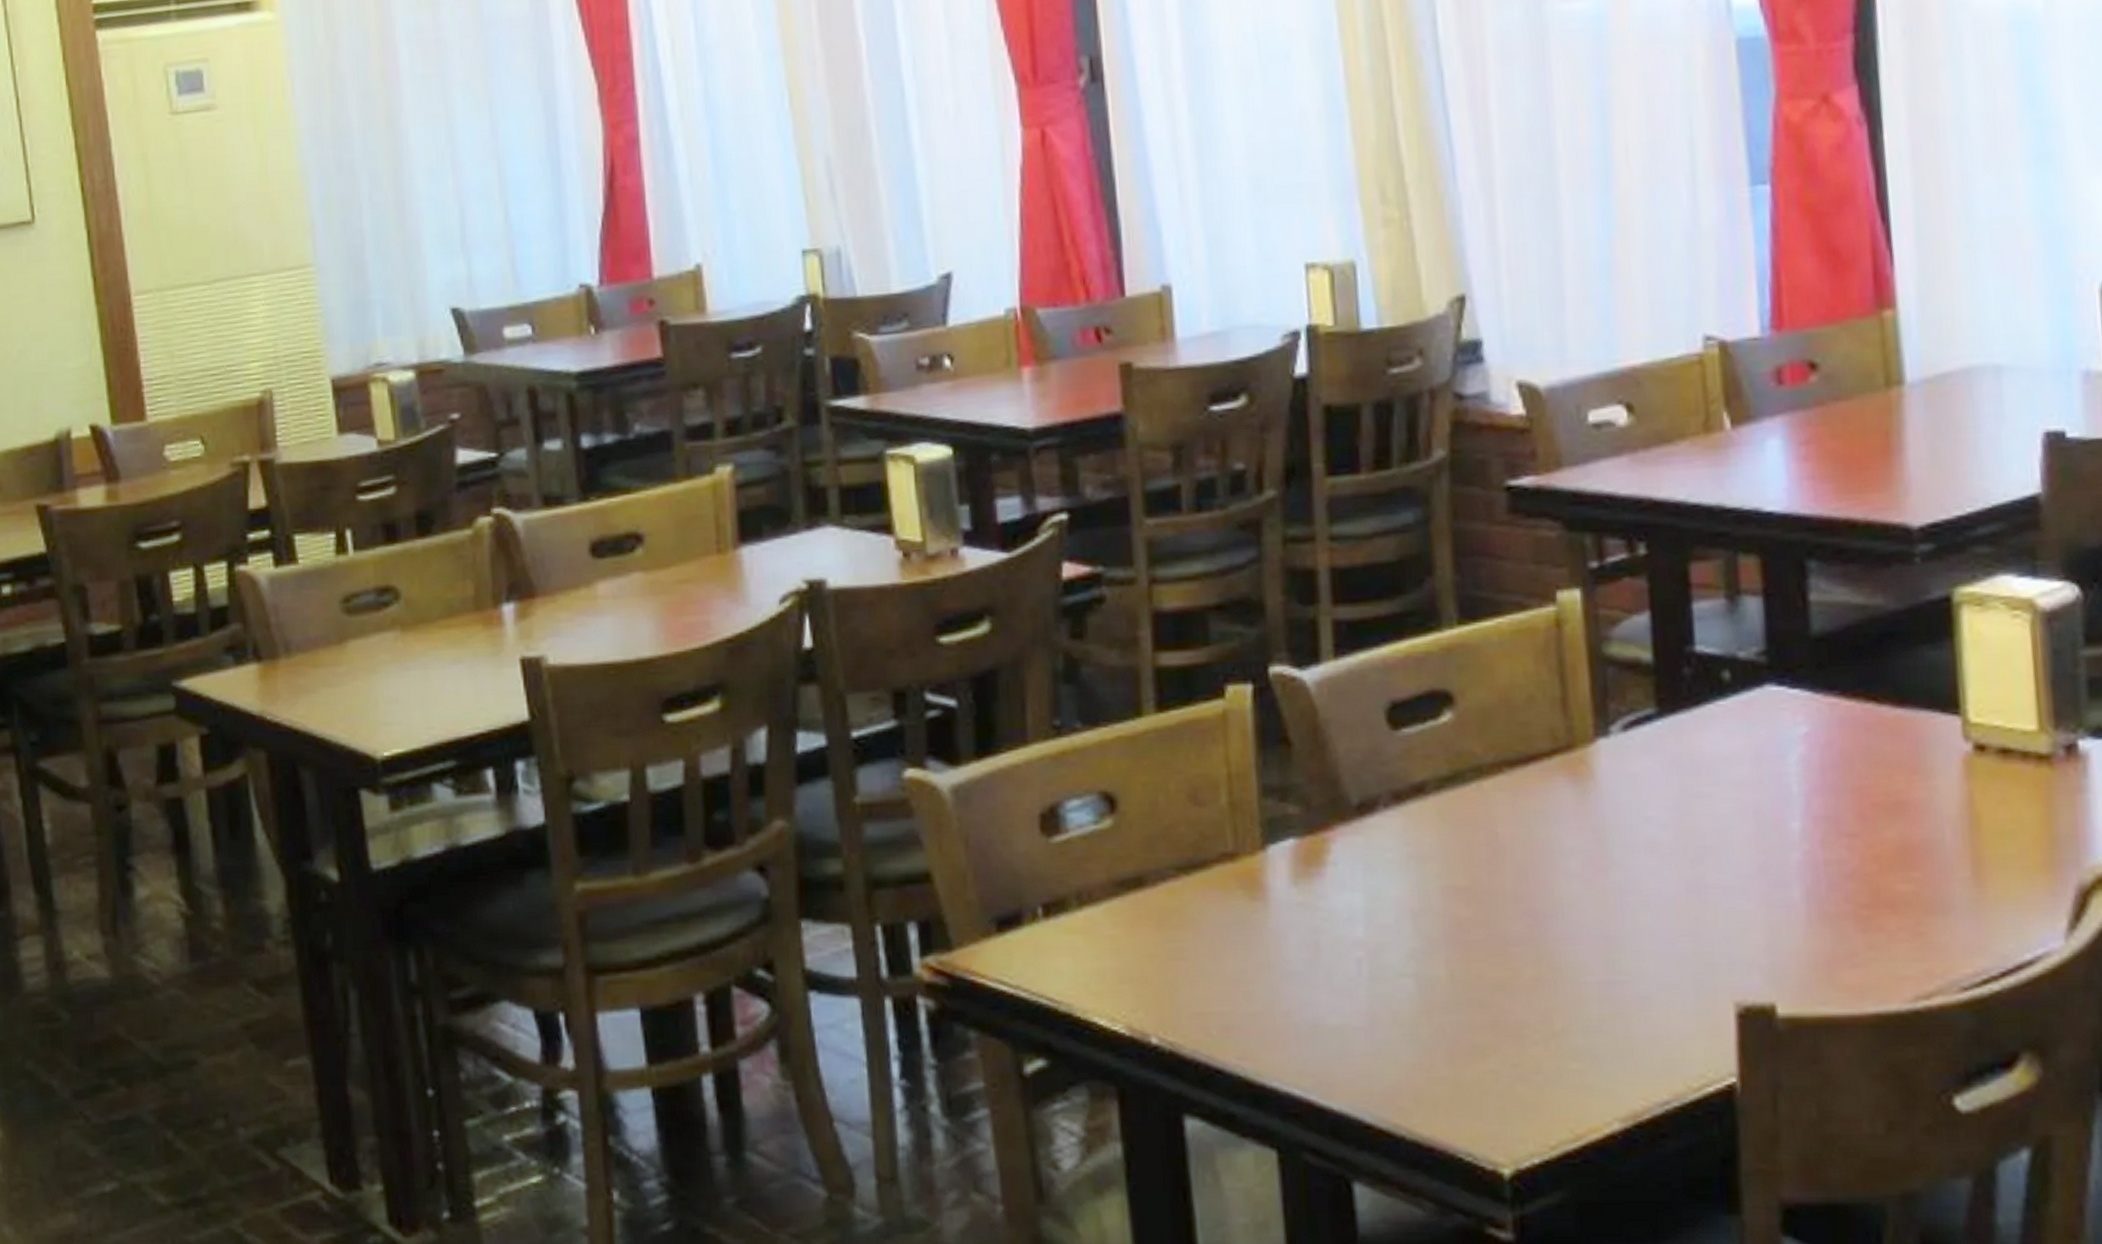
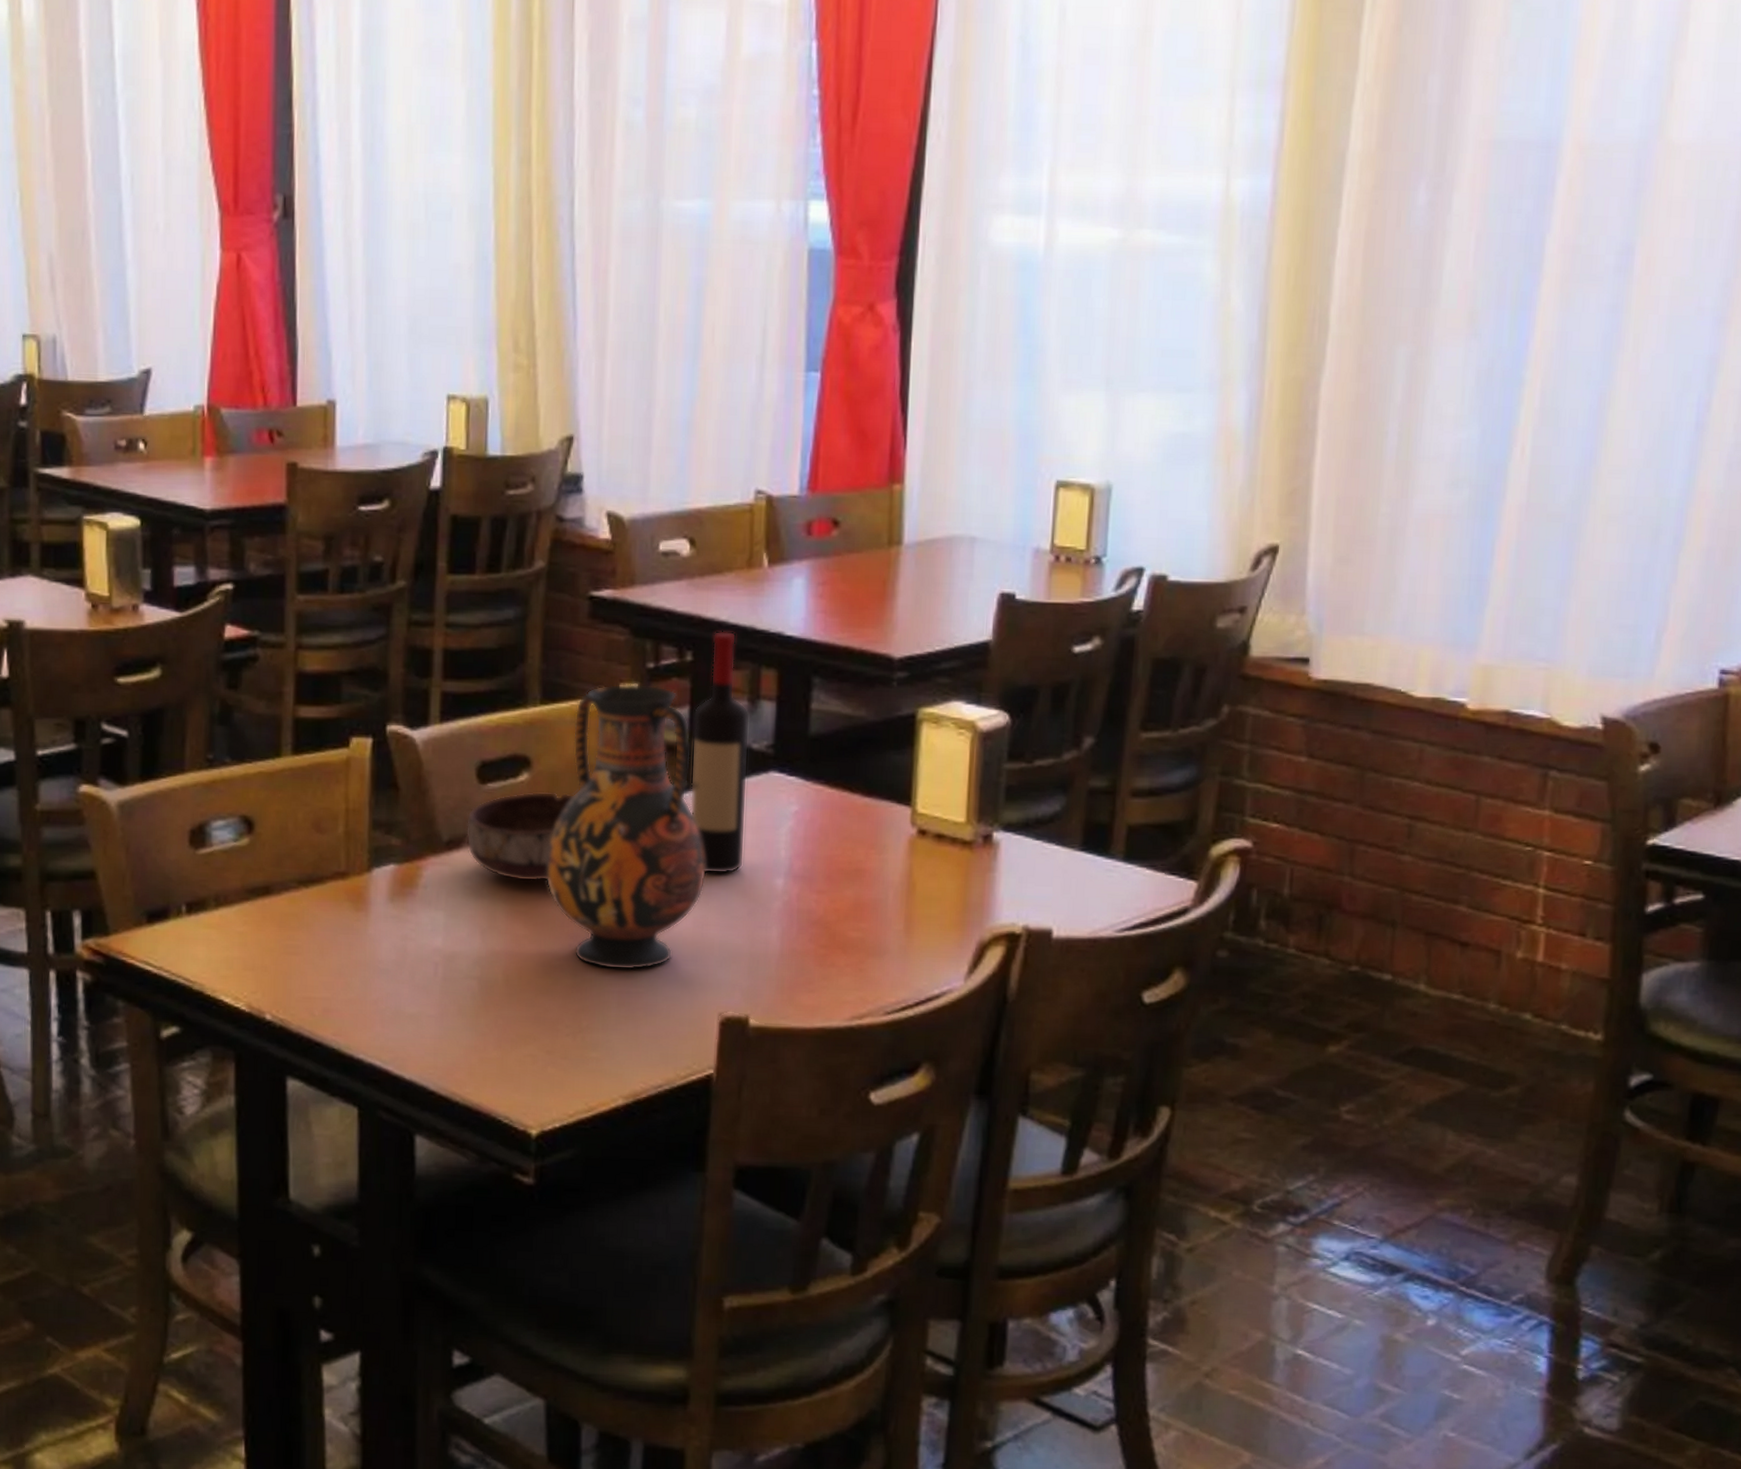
bowl: none [1379,733,1513,849] -> present [466,791,574,882]
vase: none [1486,589,1698,954] -> present [546,684,707,971]
wine bottle: none [1655,513,1745,822] -> present [690,631,751,875]

